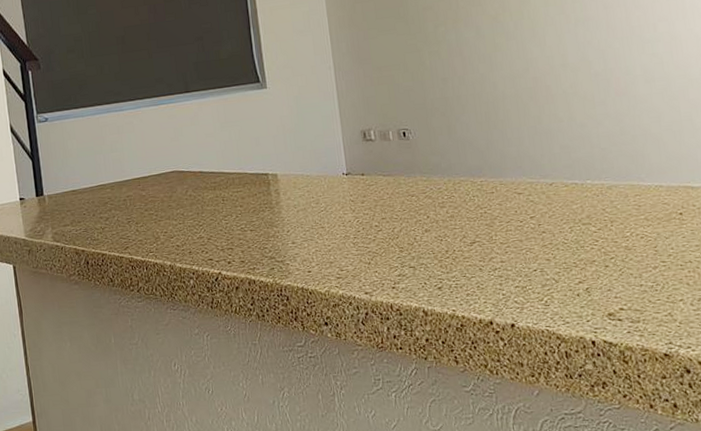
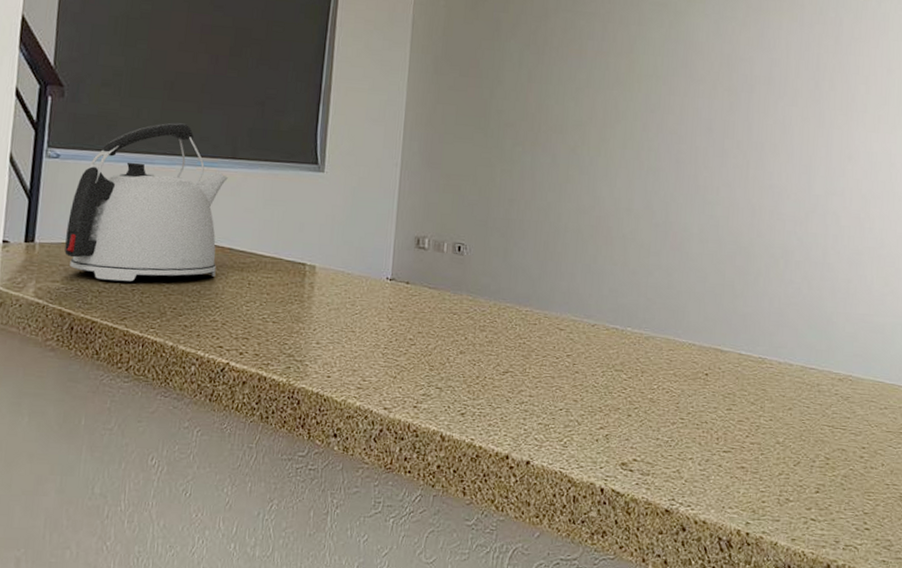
kettle: none [65,70,193,217] -> present [64,122,228,281]

